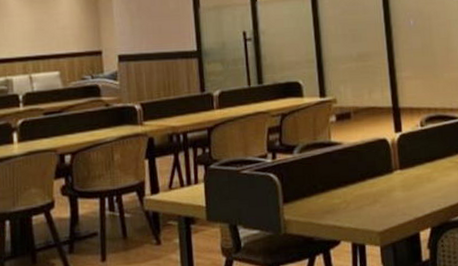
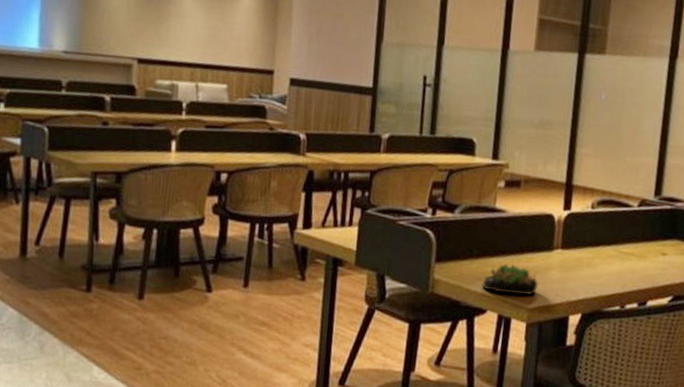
succulent plant: none [331,192,386,223] -> present [482,263,539,295]

